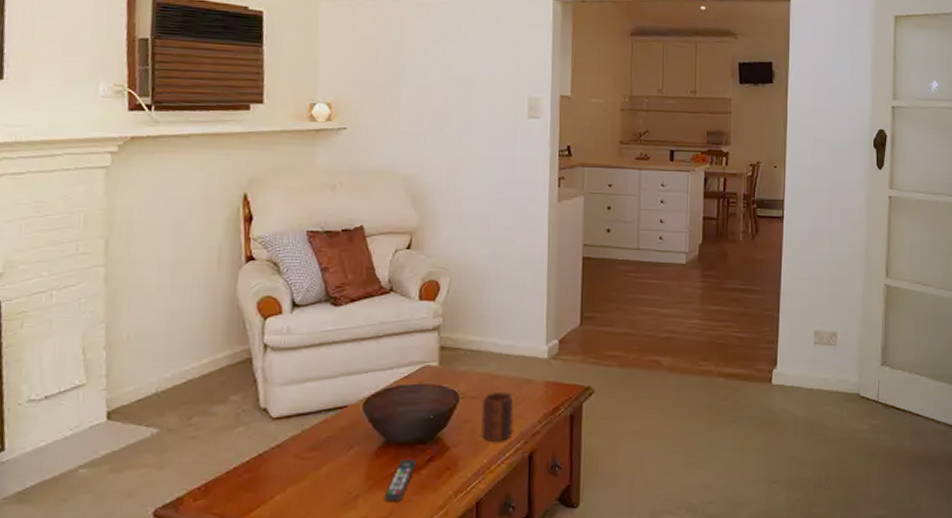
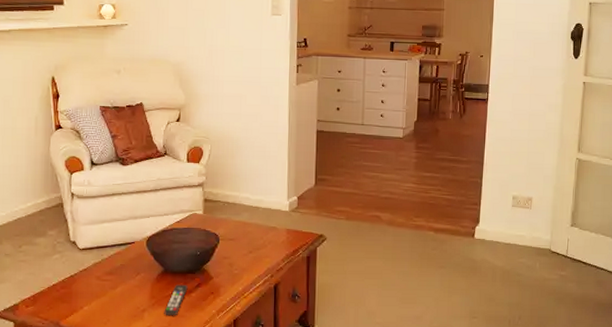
mug: present [481,392,514,442] -> none [237,236,262,274]

